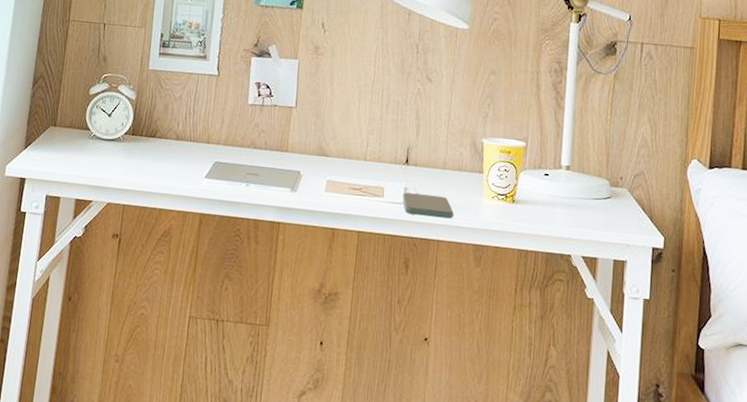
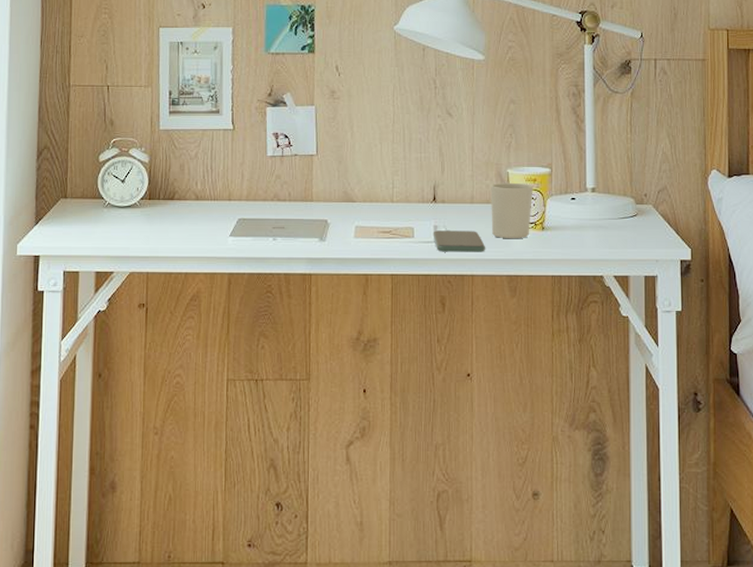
mug: none [461,151,507,209] -> present [491,182,534,238]

